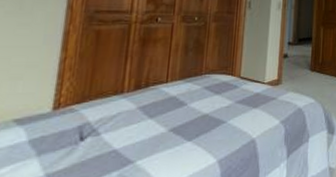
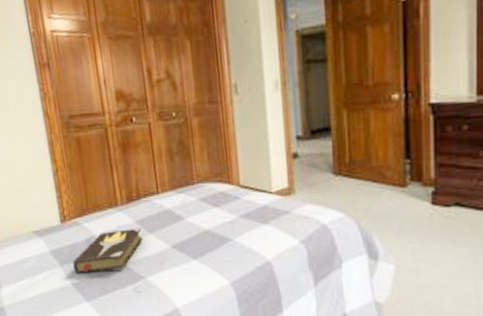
hardback book: none [52,113,142,164] -> present [72,227,144,274]

